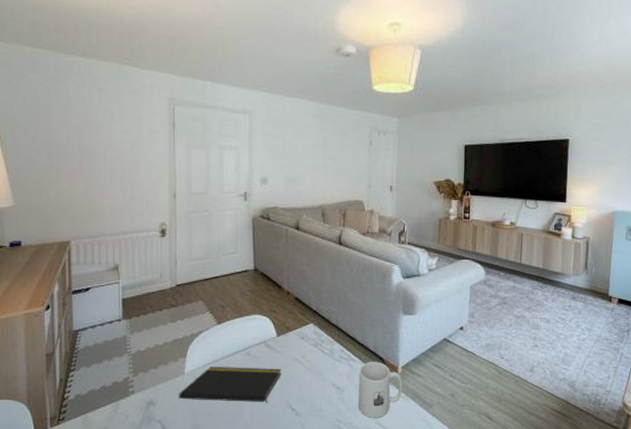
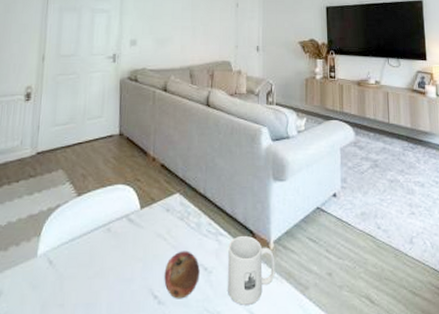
notepad: present [179,366,282,404] -> none [28,246,144,291]
fruit: none [300,372,333,412] -> present [164,250,200,299]

